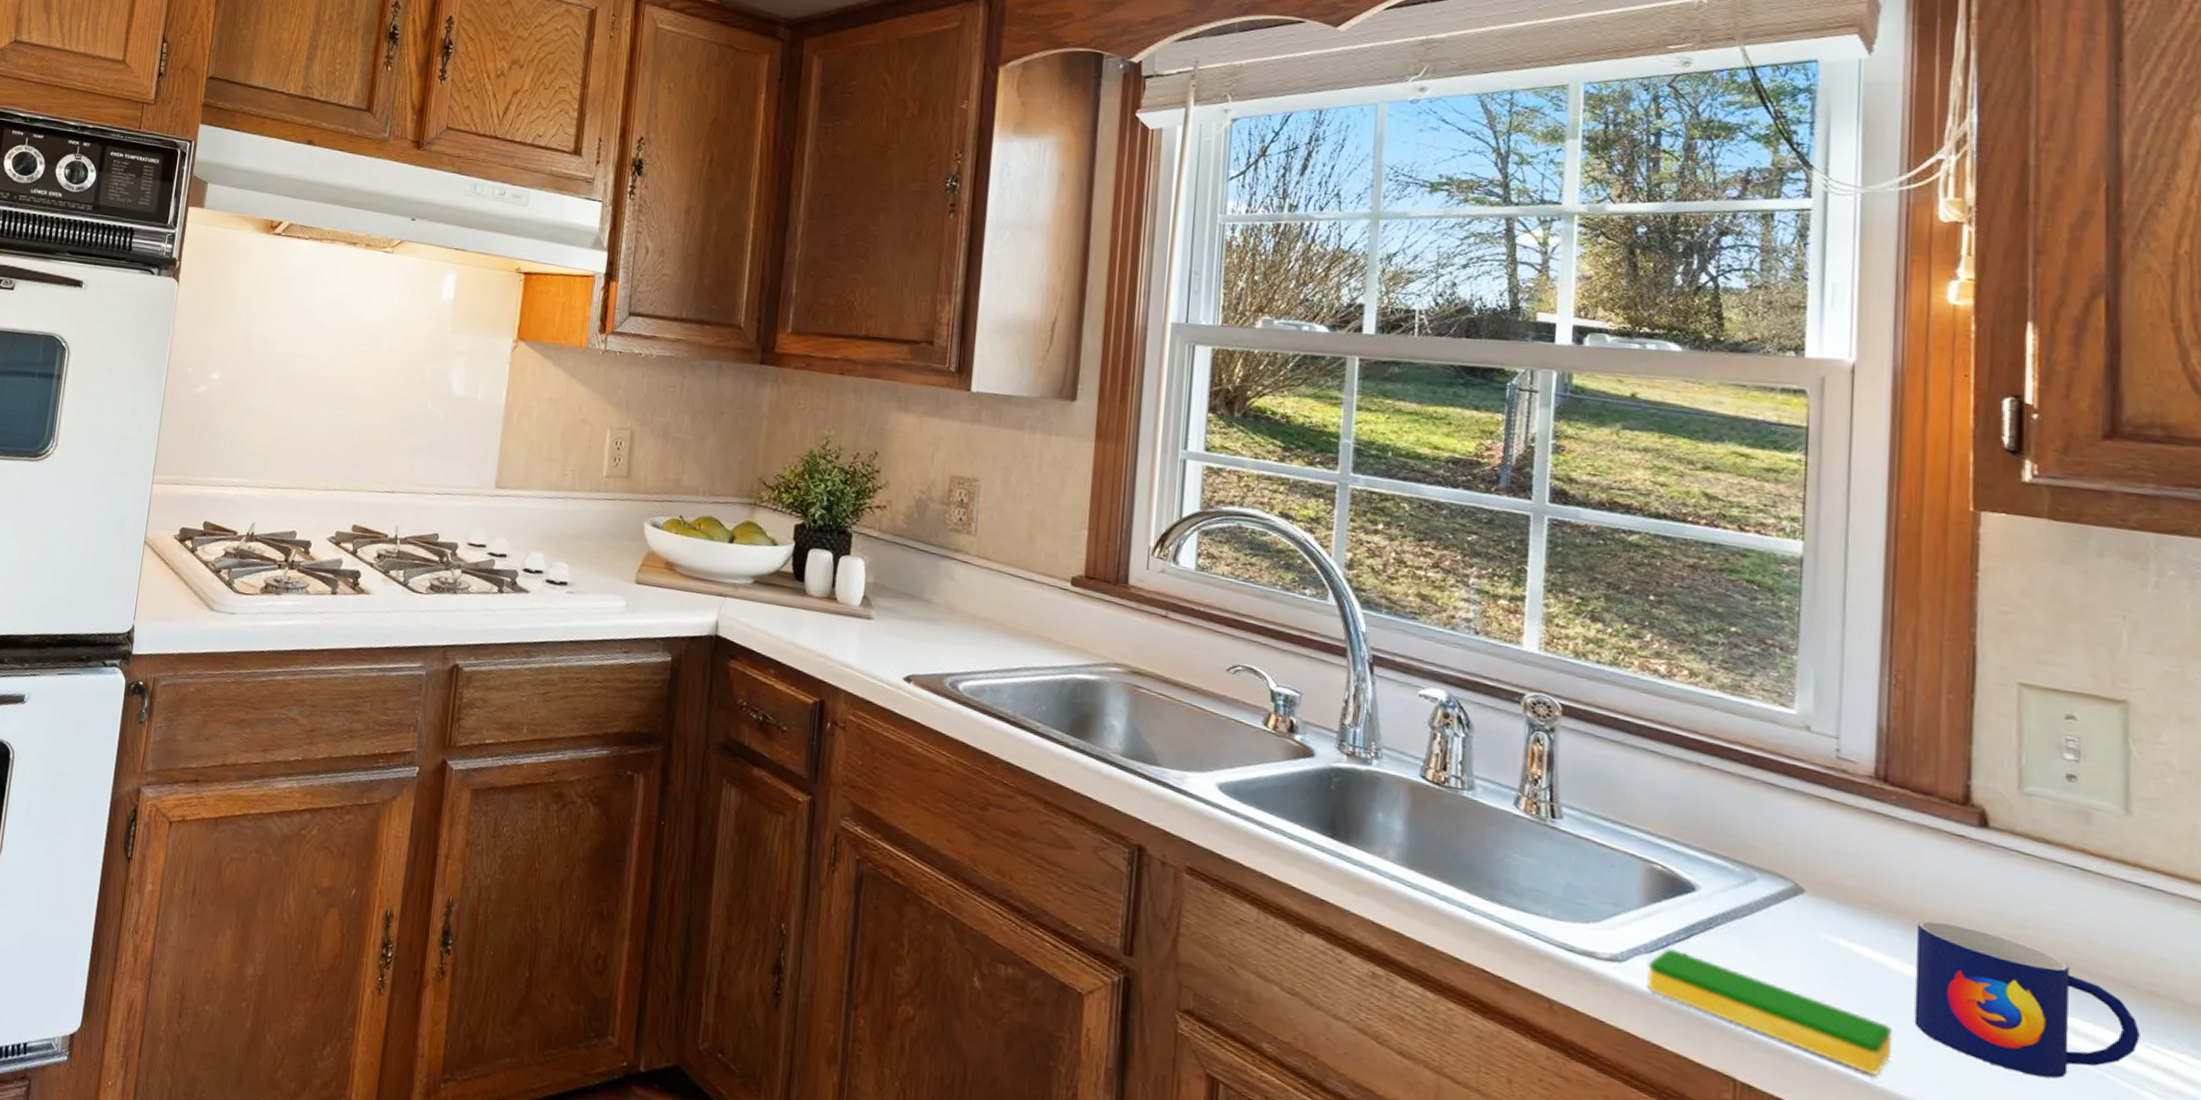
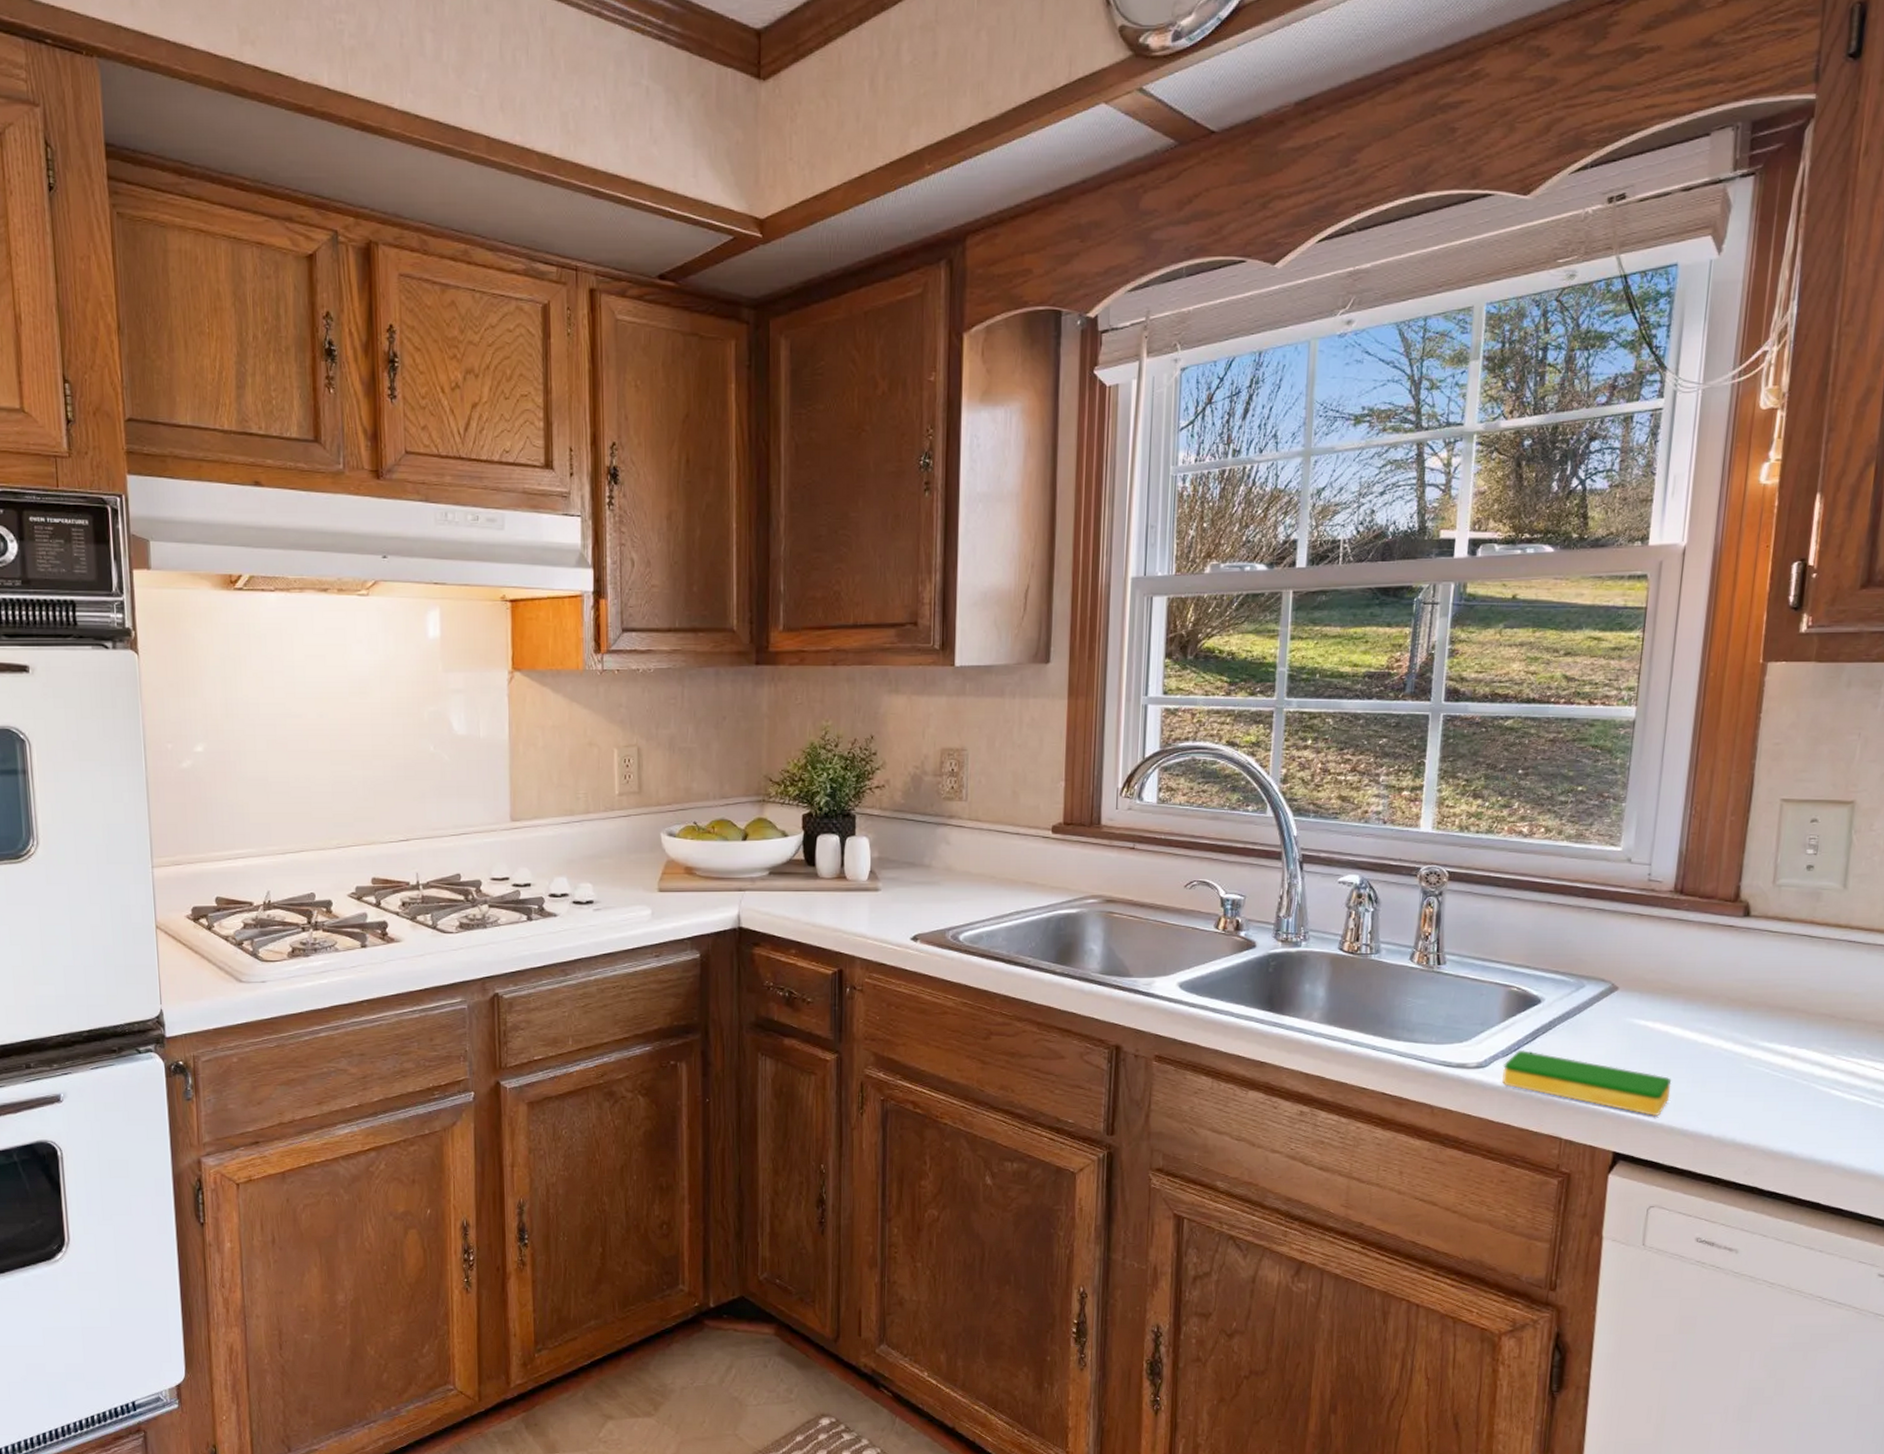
mug: present [1914,920,2140,1079] -> none [1686,993,1836,1095]

